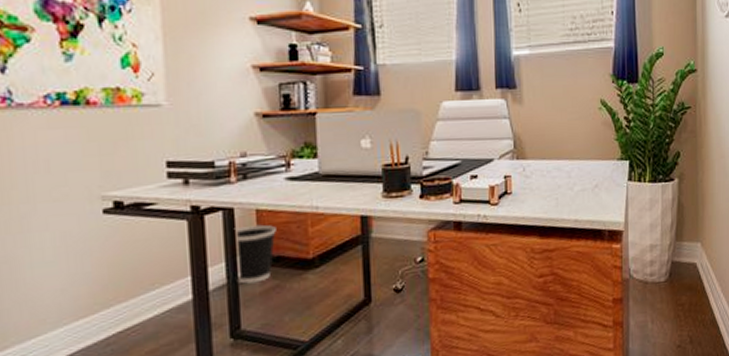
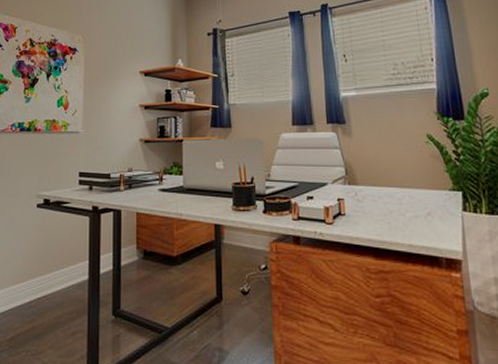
wastebasket: present [233,224,277,284] -> none [120,224,150,272]

